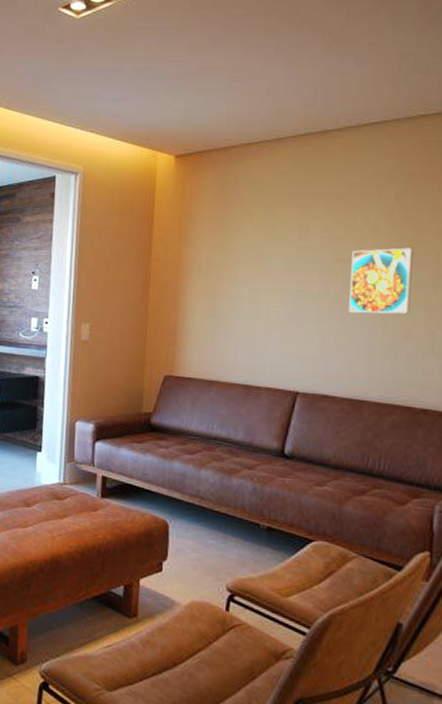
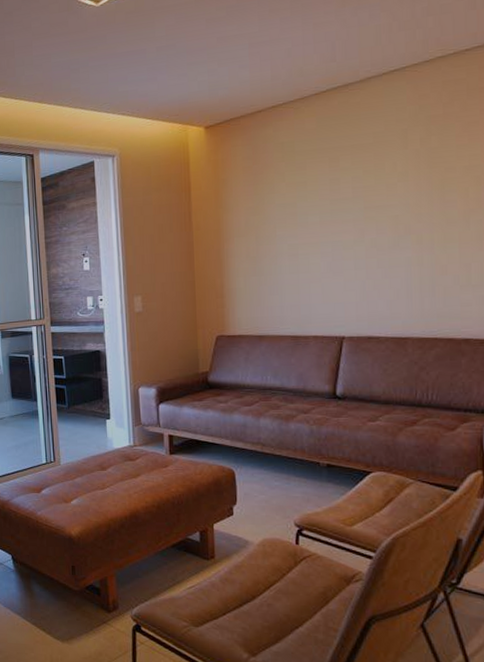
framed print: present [349,247,413,314] -> none [383,187,444,257]

